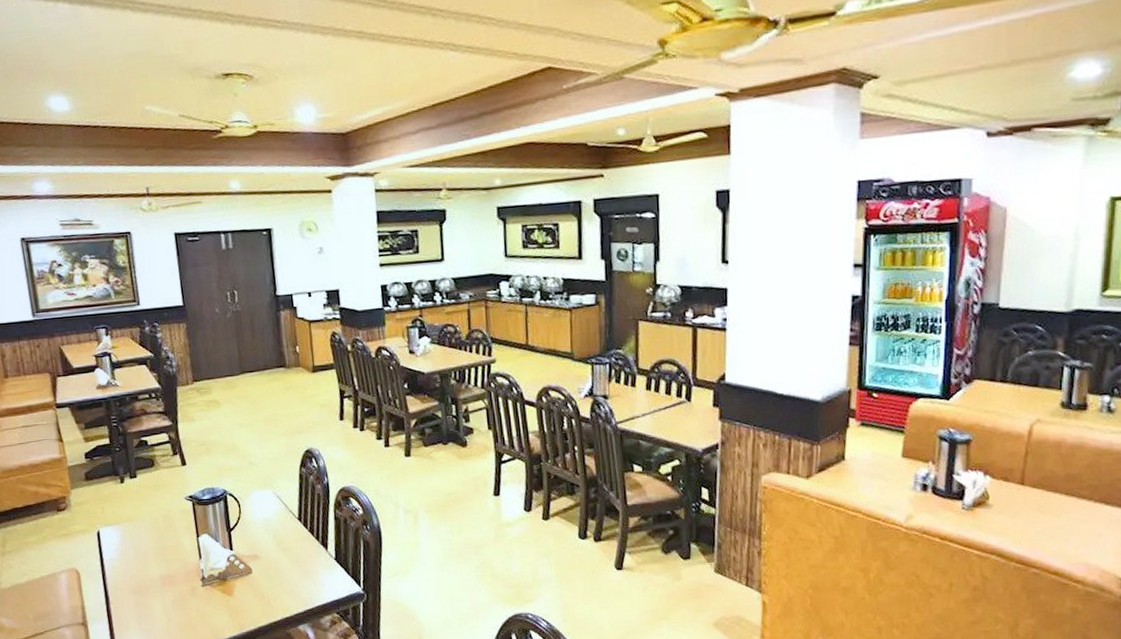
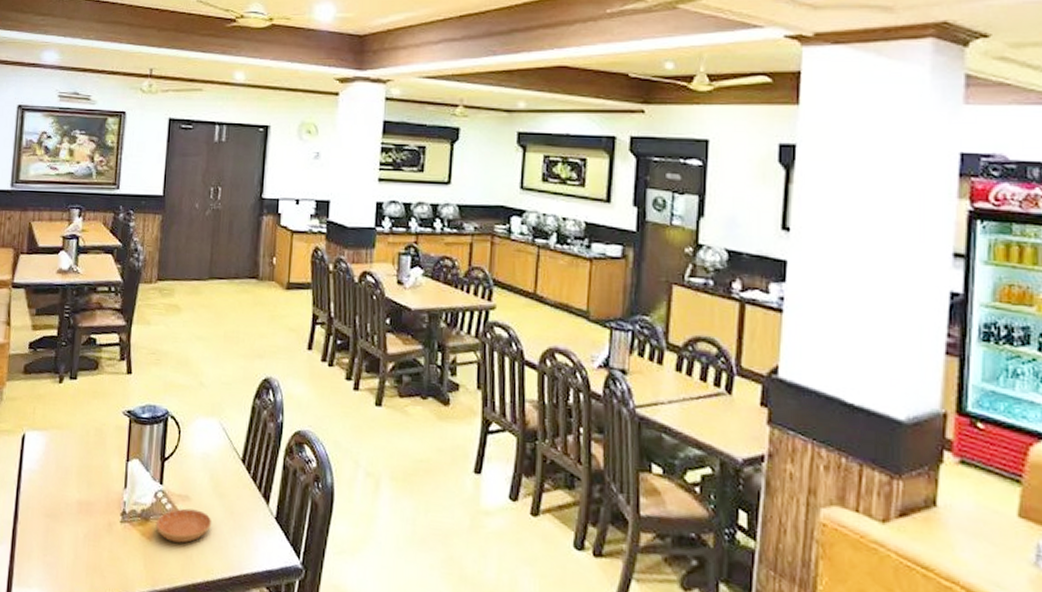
saucer: none [233,564,281,593] -> present [155,508,211,543]

